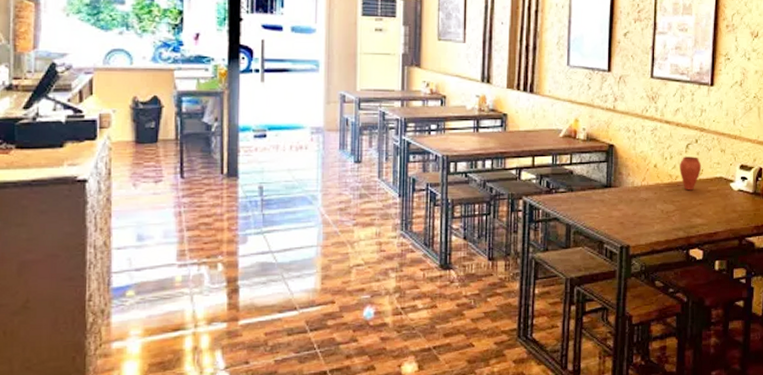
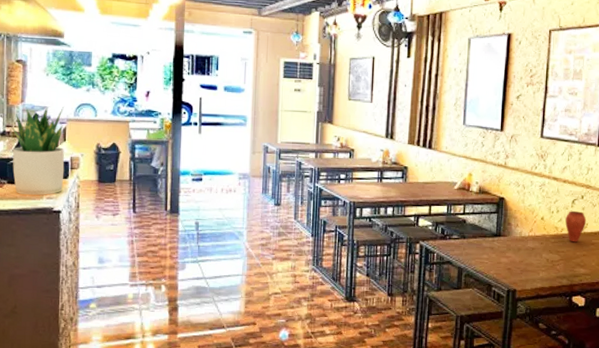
planter: none [19,54,92,163] -> present [11,107,65,196]

